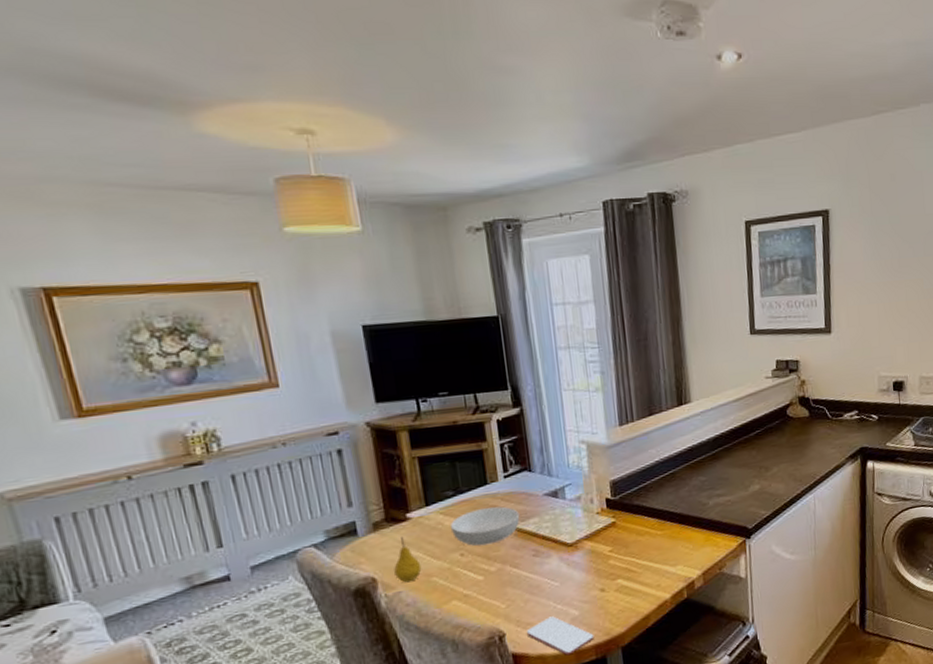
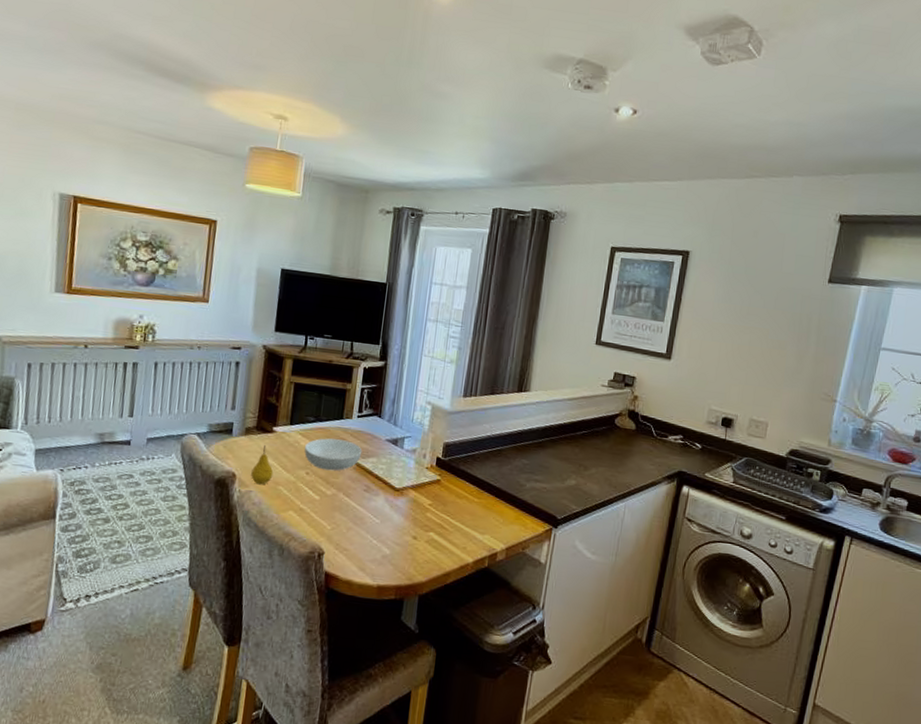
smartphone: present [527,616,595,656] -> none [342,548,398,589]

